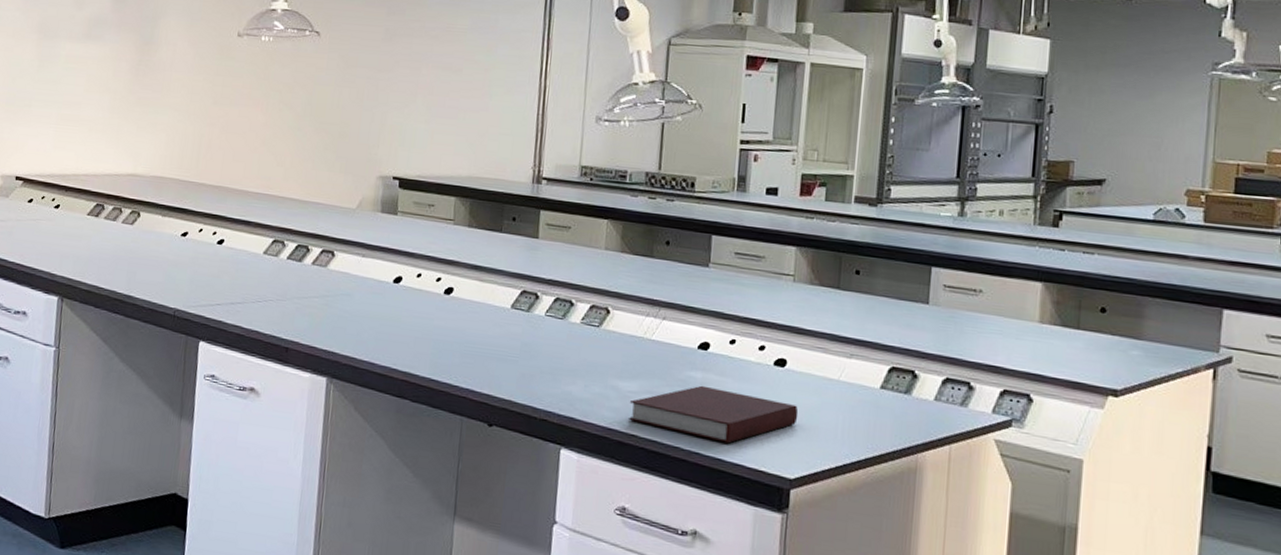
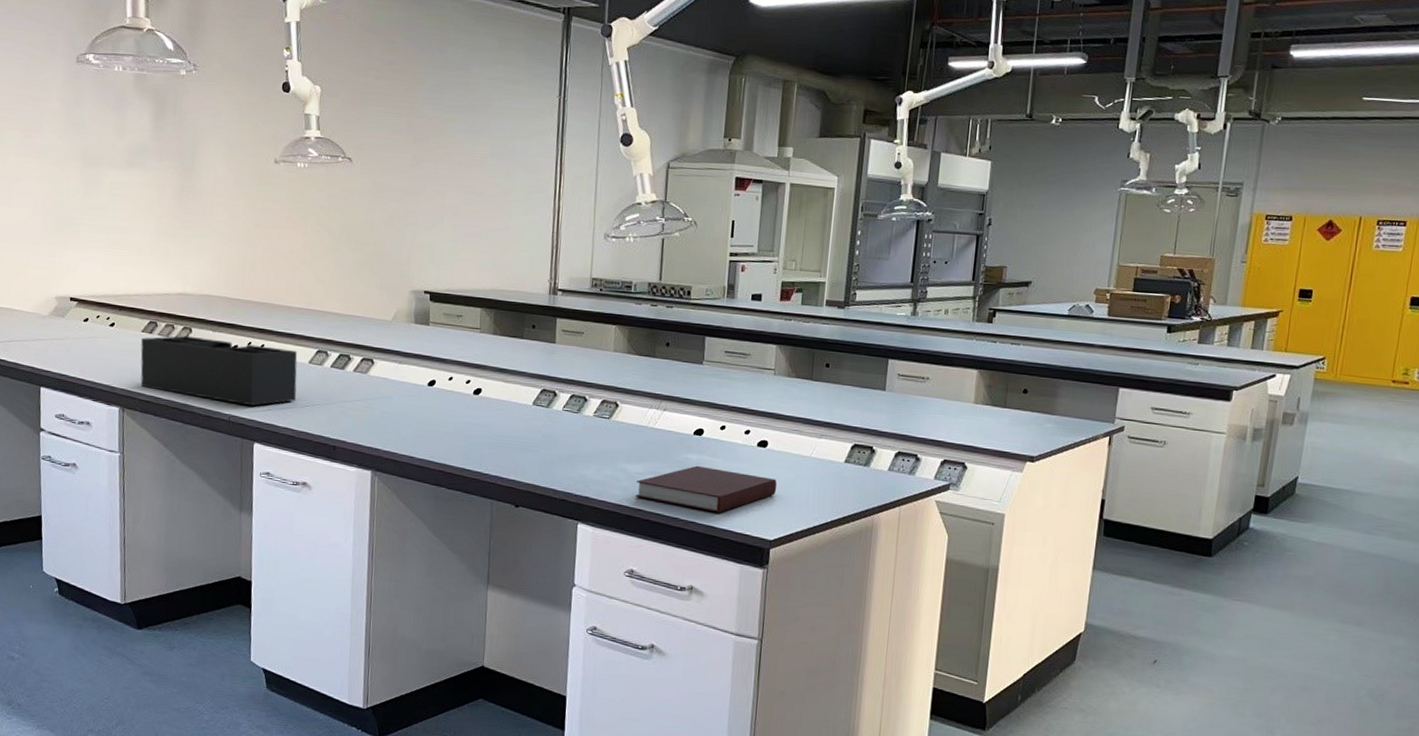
desk organizer: none [82,220,252,300] -> present [140,335,298,406]

